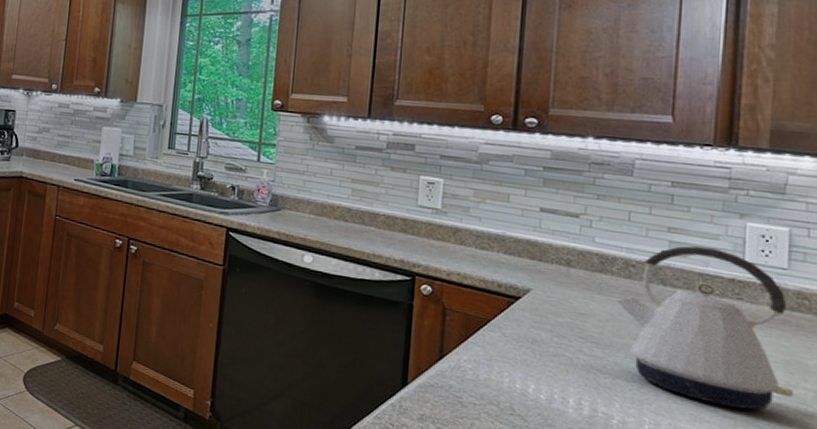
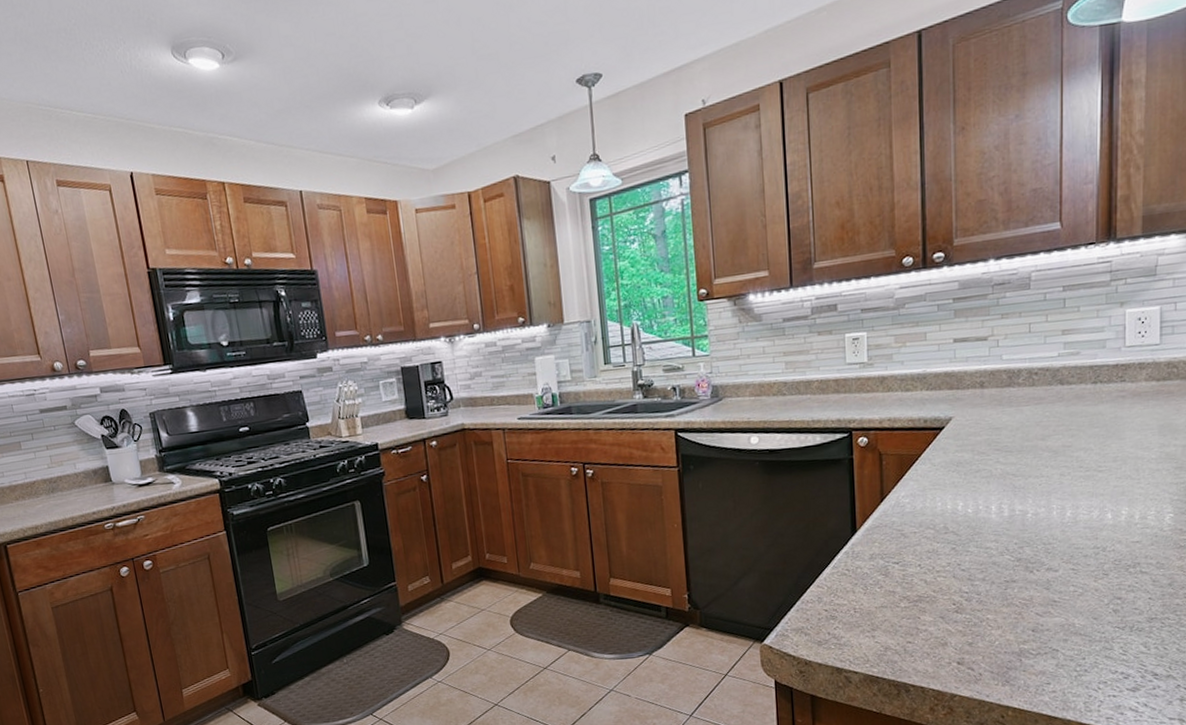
kettle: present [615,246,794,410] -> none [1022,340,1168,479]

